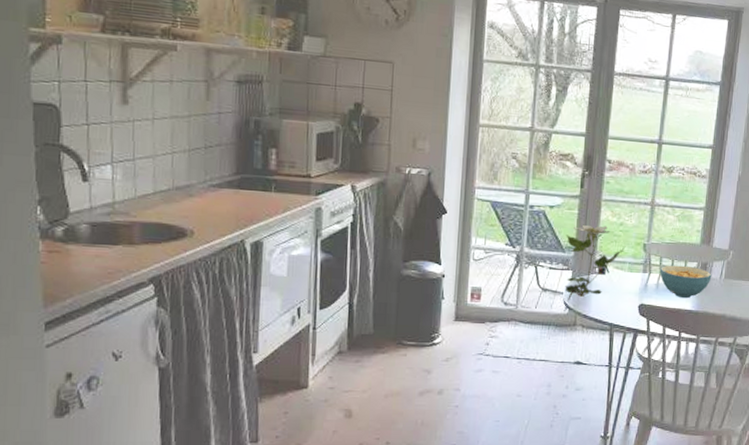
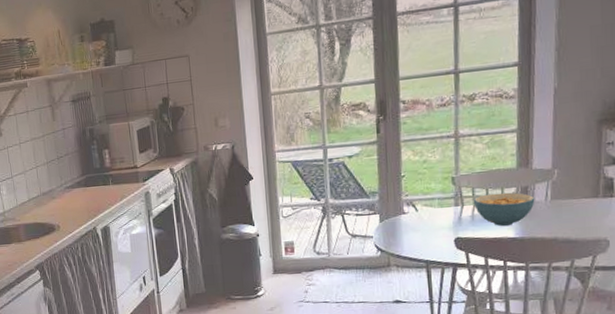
flower: present [565,224,626,301] -> none [368,166,433,244]

